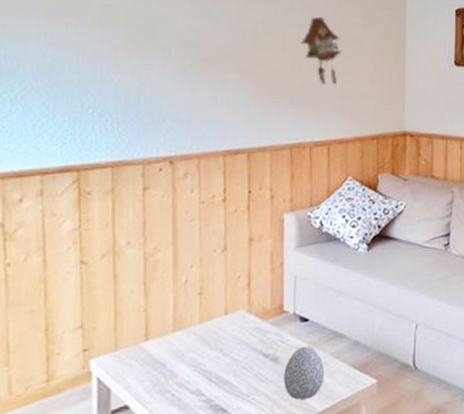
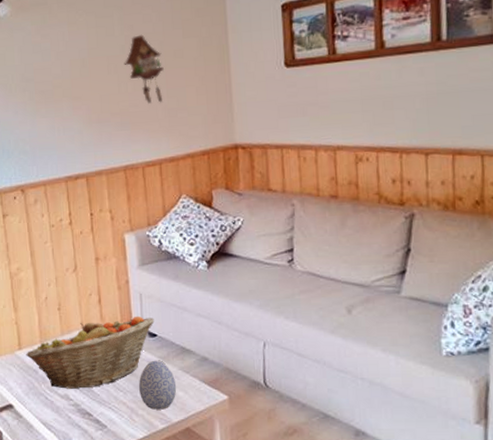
fruit basket: none [153,299,308,383] -> present [26,316,154,389]

